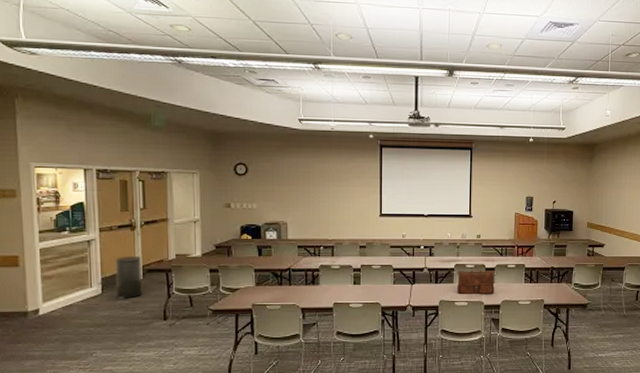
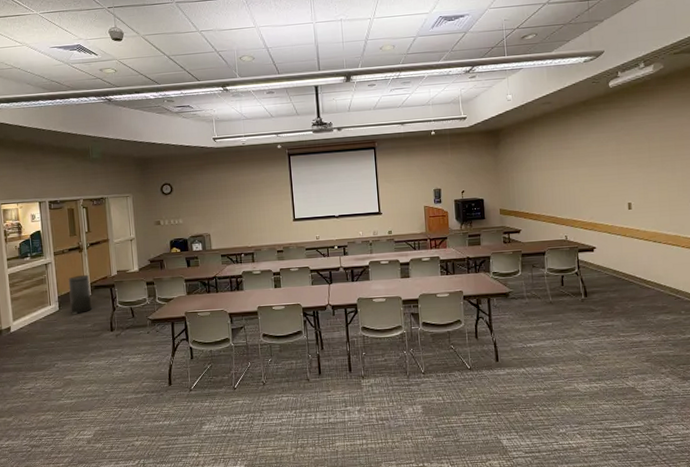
briefcase: present [456,270,495,295] -> none [373,264,411,292]

